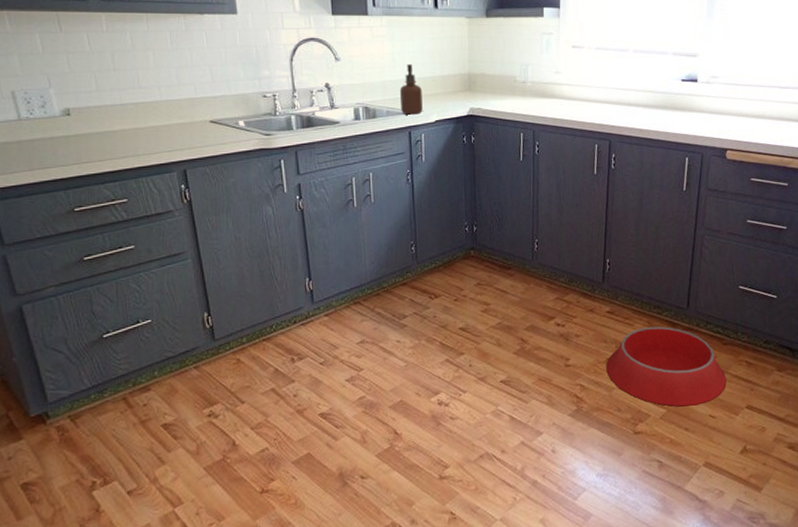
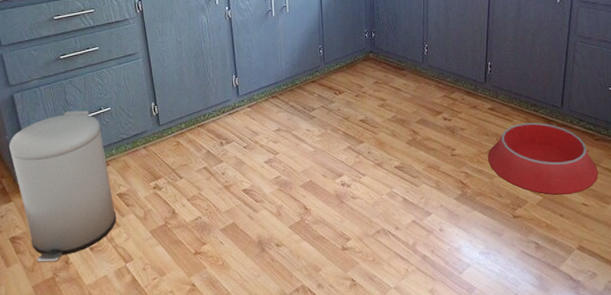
pedal bin: none [17,323,161,513] -> present [8,110,116,263]

